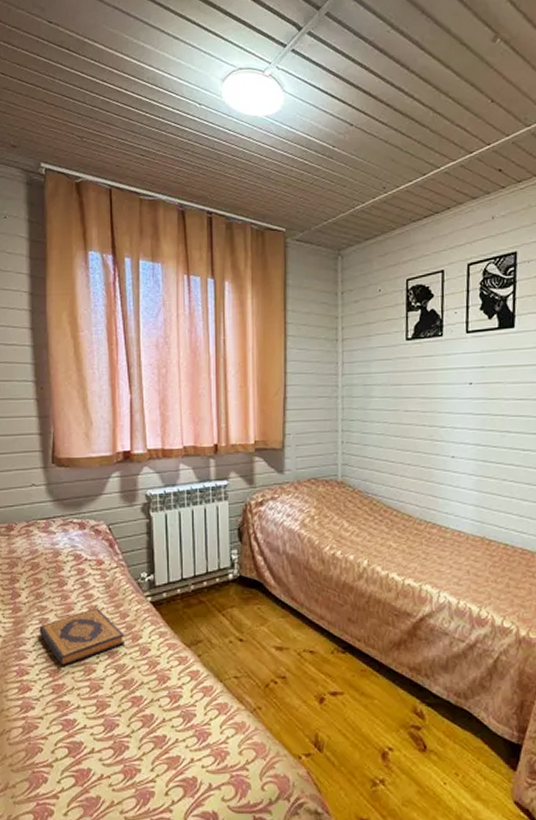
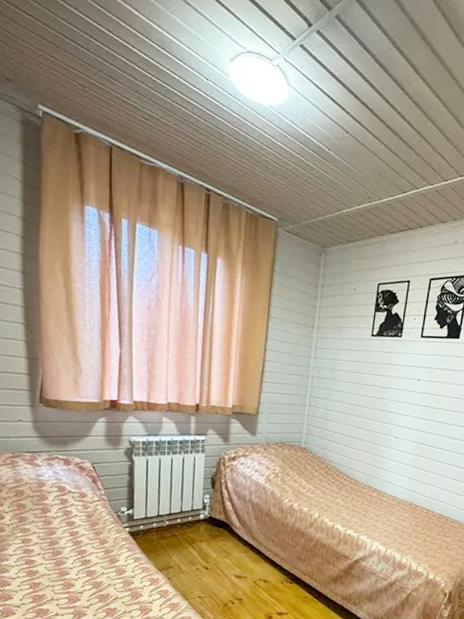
hardback book: present [39,607,125,666] -> none [21,533,103,580]

